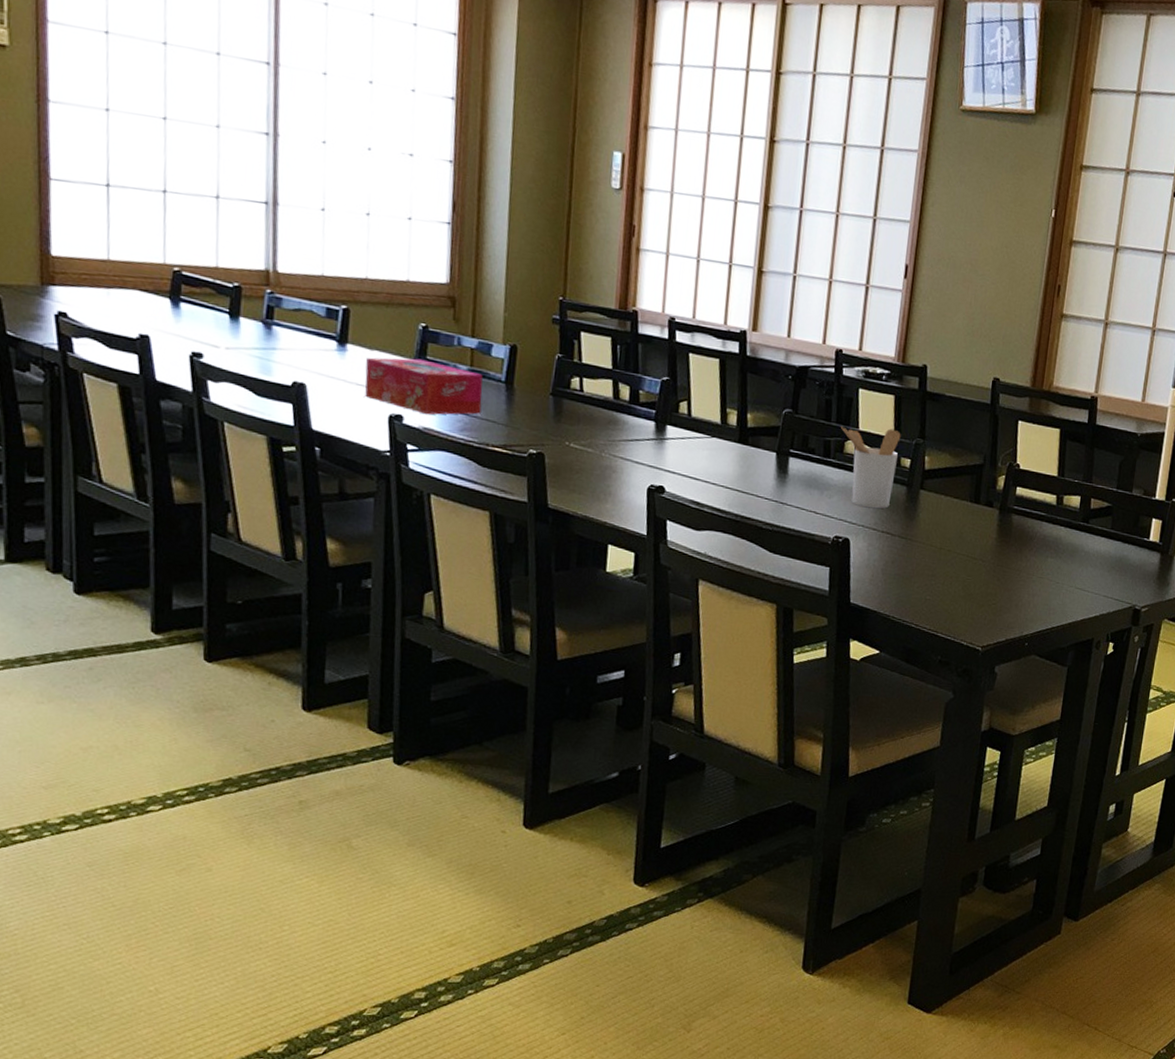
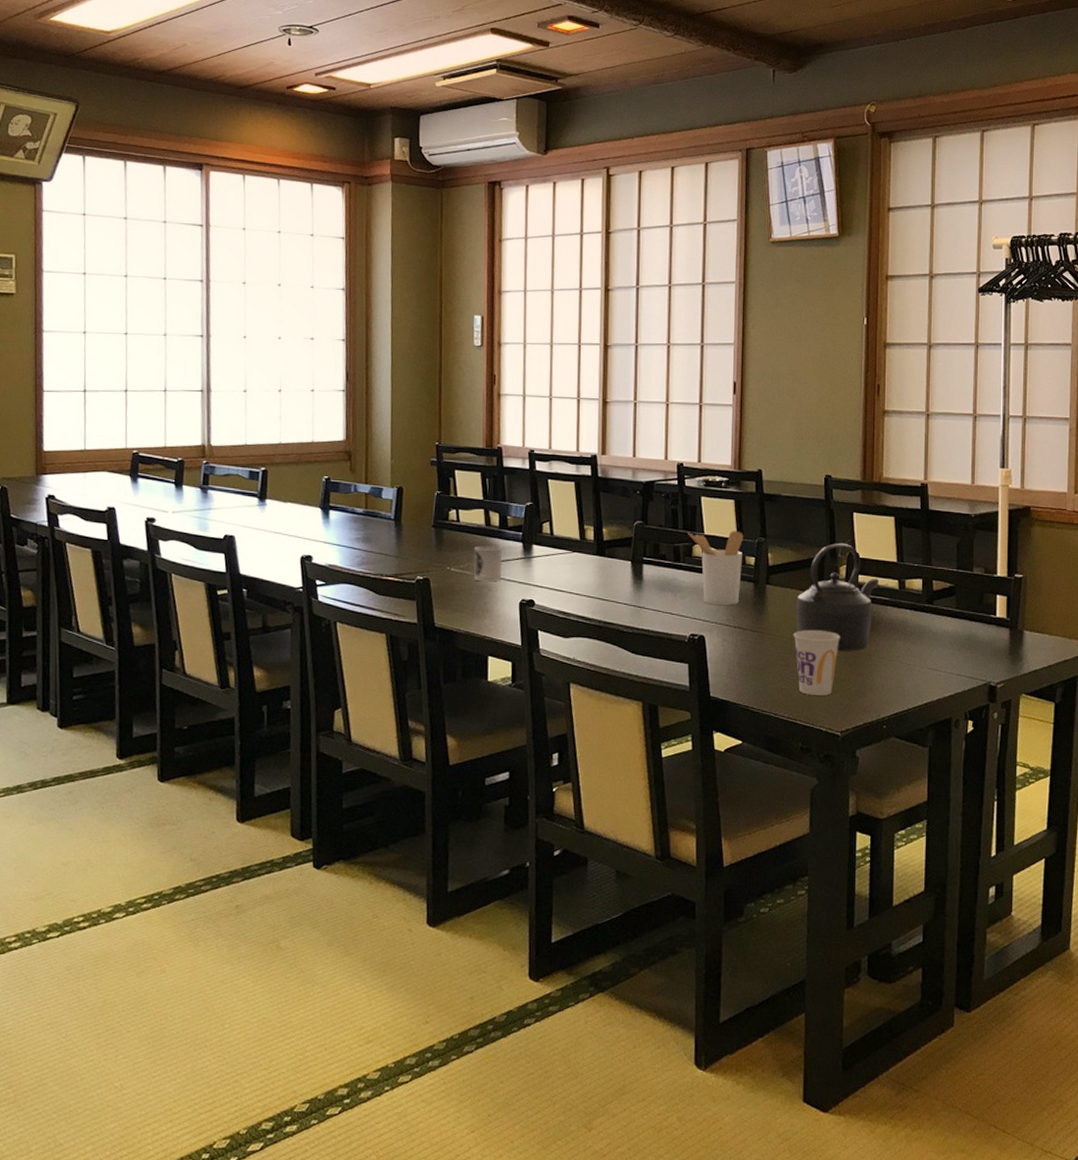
tissue box: present [364,357,483,415] -> none [281,506,376,554]
cup: none [597,421,631,463] -> present [473,545,502,582]
cup: none [943,540,992,609] -> present [793,629,841,696]
kettle: none [947,451,1038,566] -> present [796,543,880,651]

